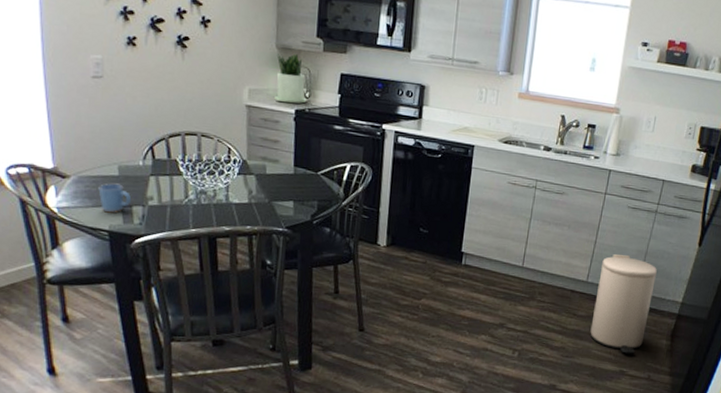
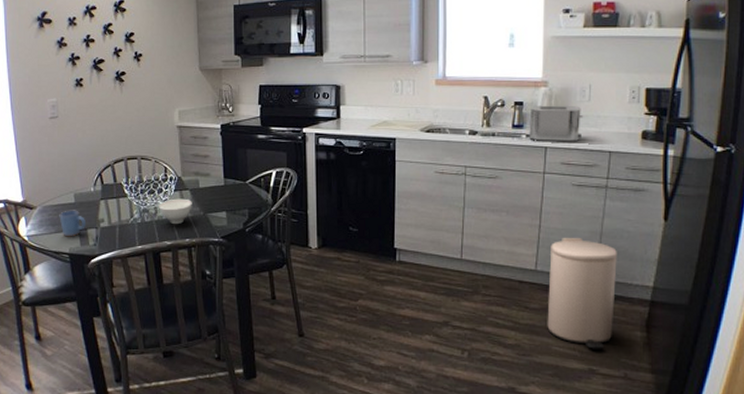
bowl: none [218,182,257,210] -> present [159,198,192,225]
planter: present [273,52,307,104] -> none [200,72,231,120]
toaster: none [596,129,647,168] -> present [528,105,584,142]

